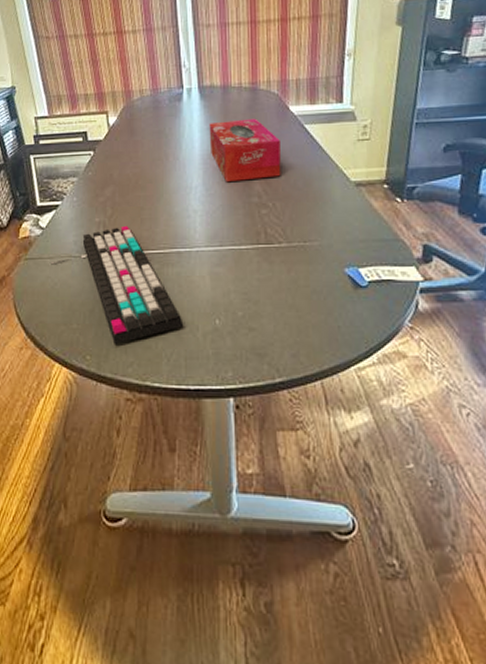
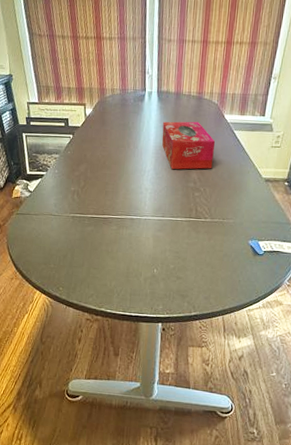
keyboard: present [51,225,182,345] -> none [36,195,131,282]

